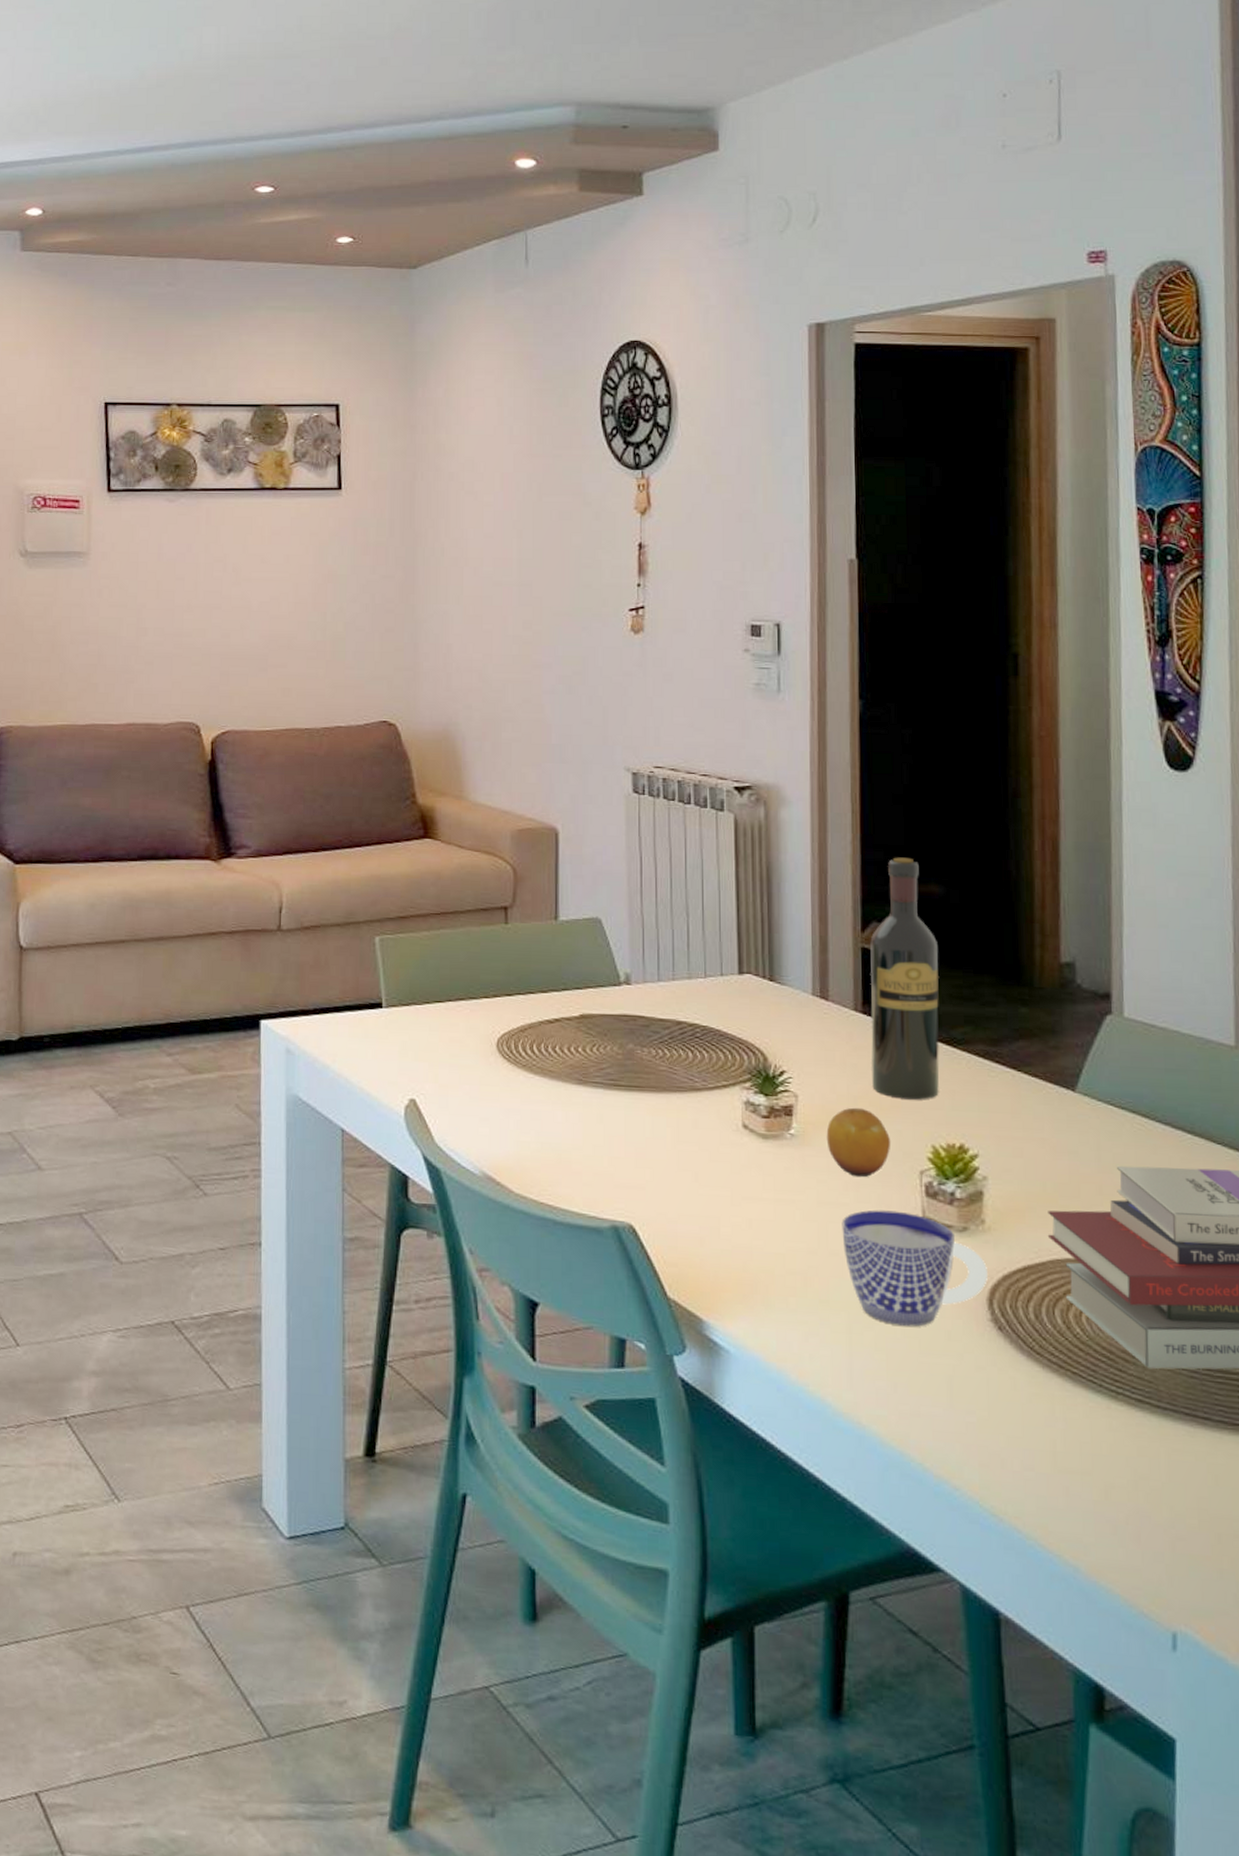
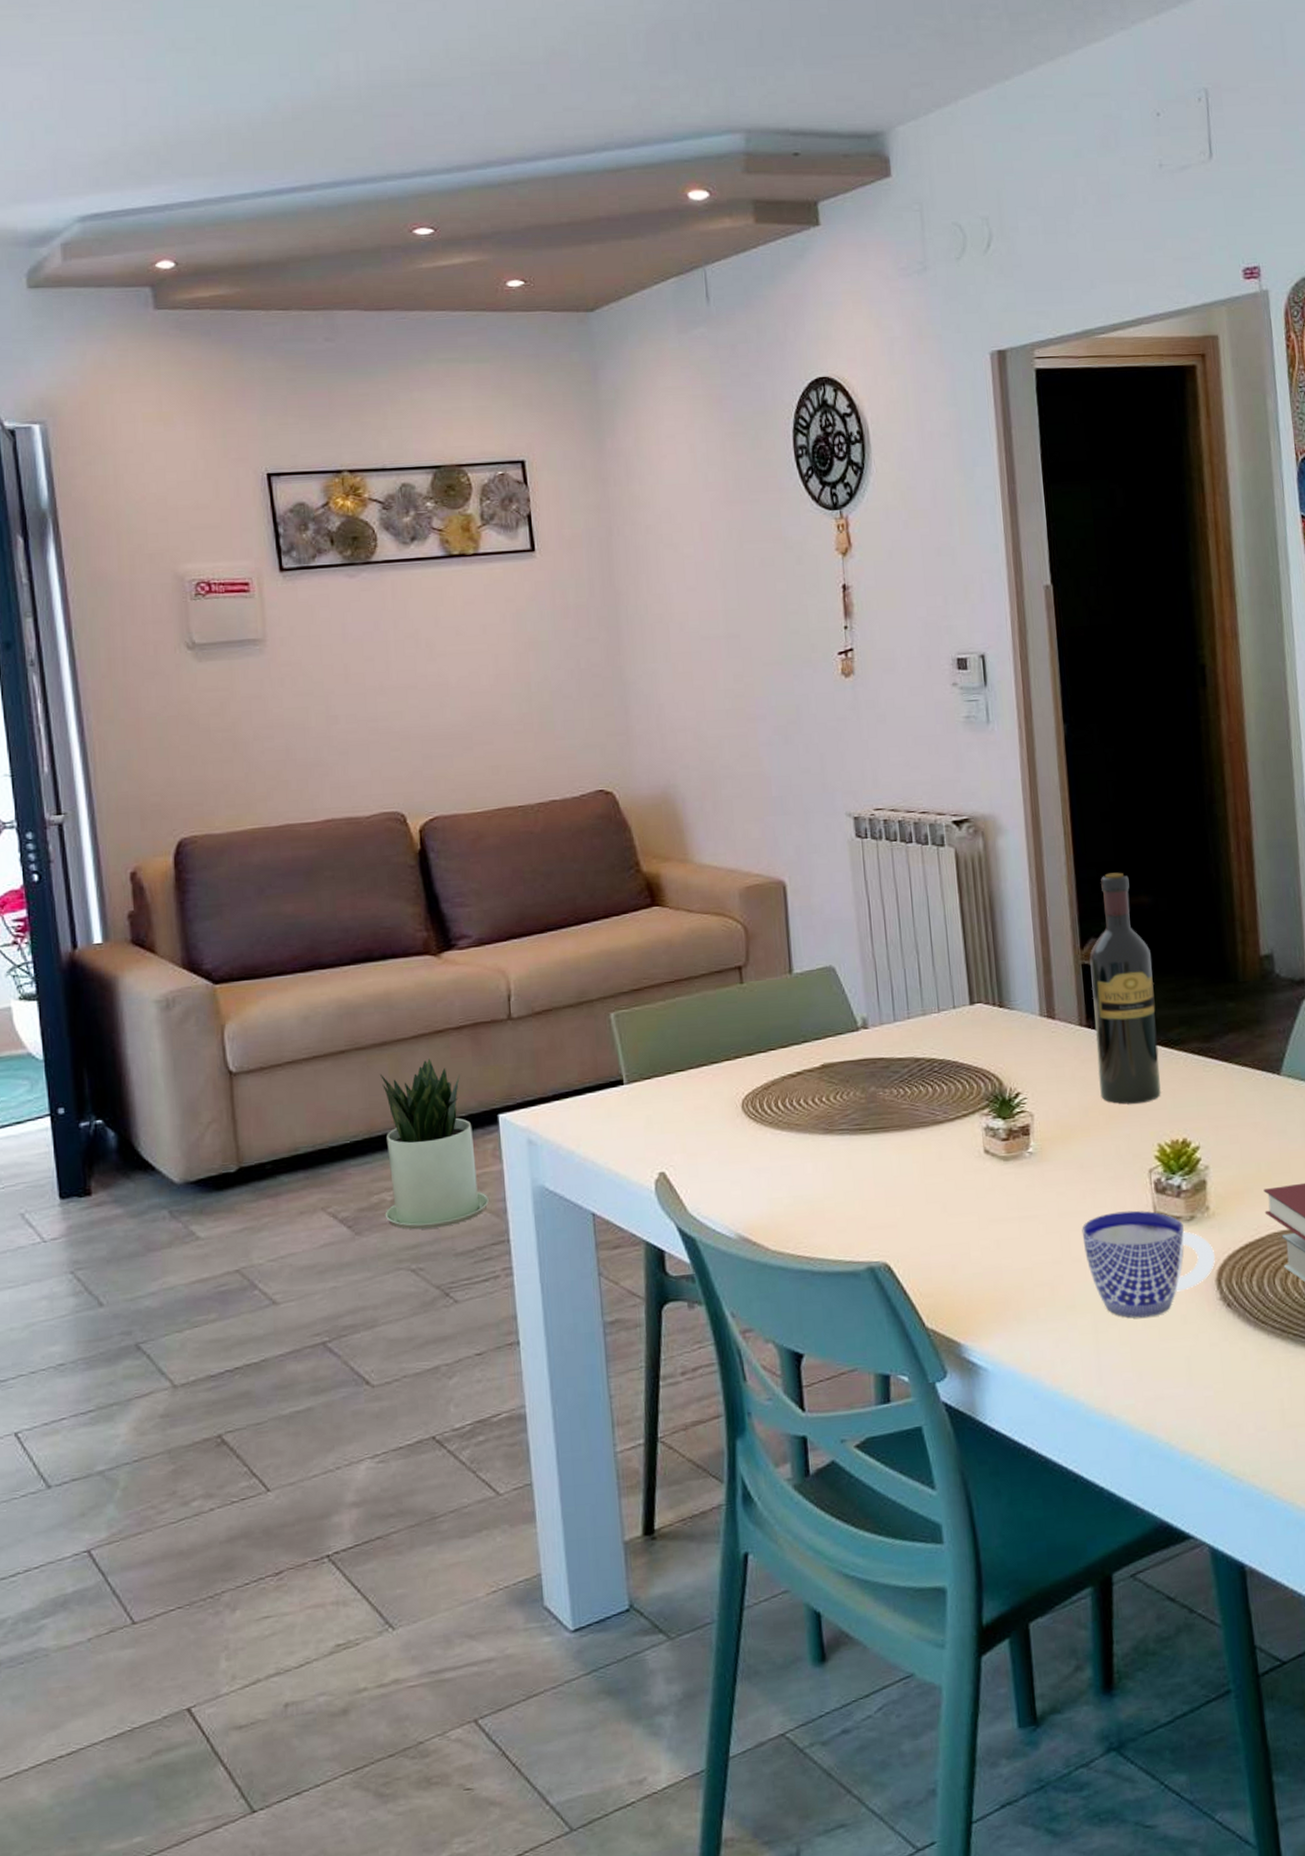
planter: none [147,958,246,1121] -> present [379,1059,490,1230]
fruit: present [826,1107,891,1177] -> none [1062,1118,1122,1185]

